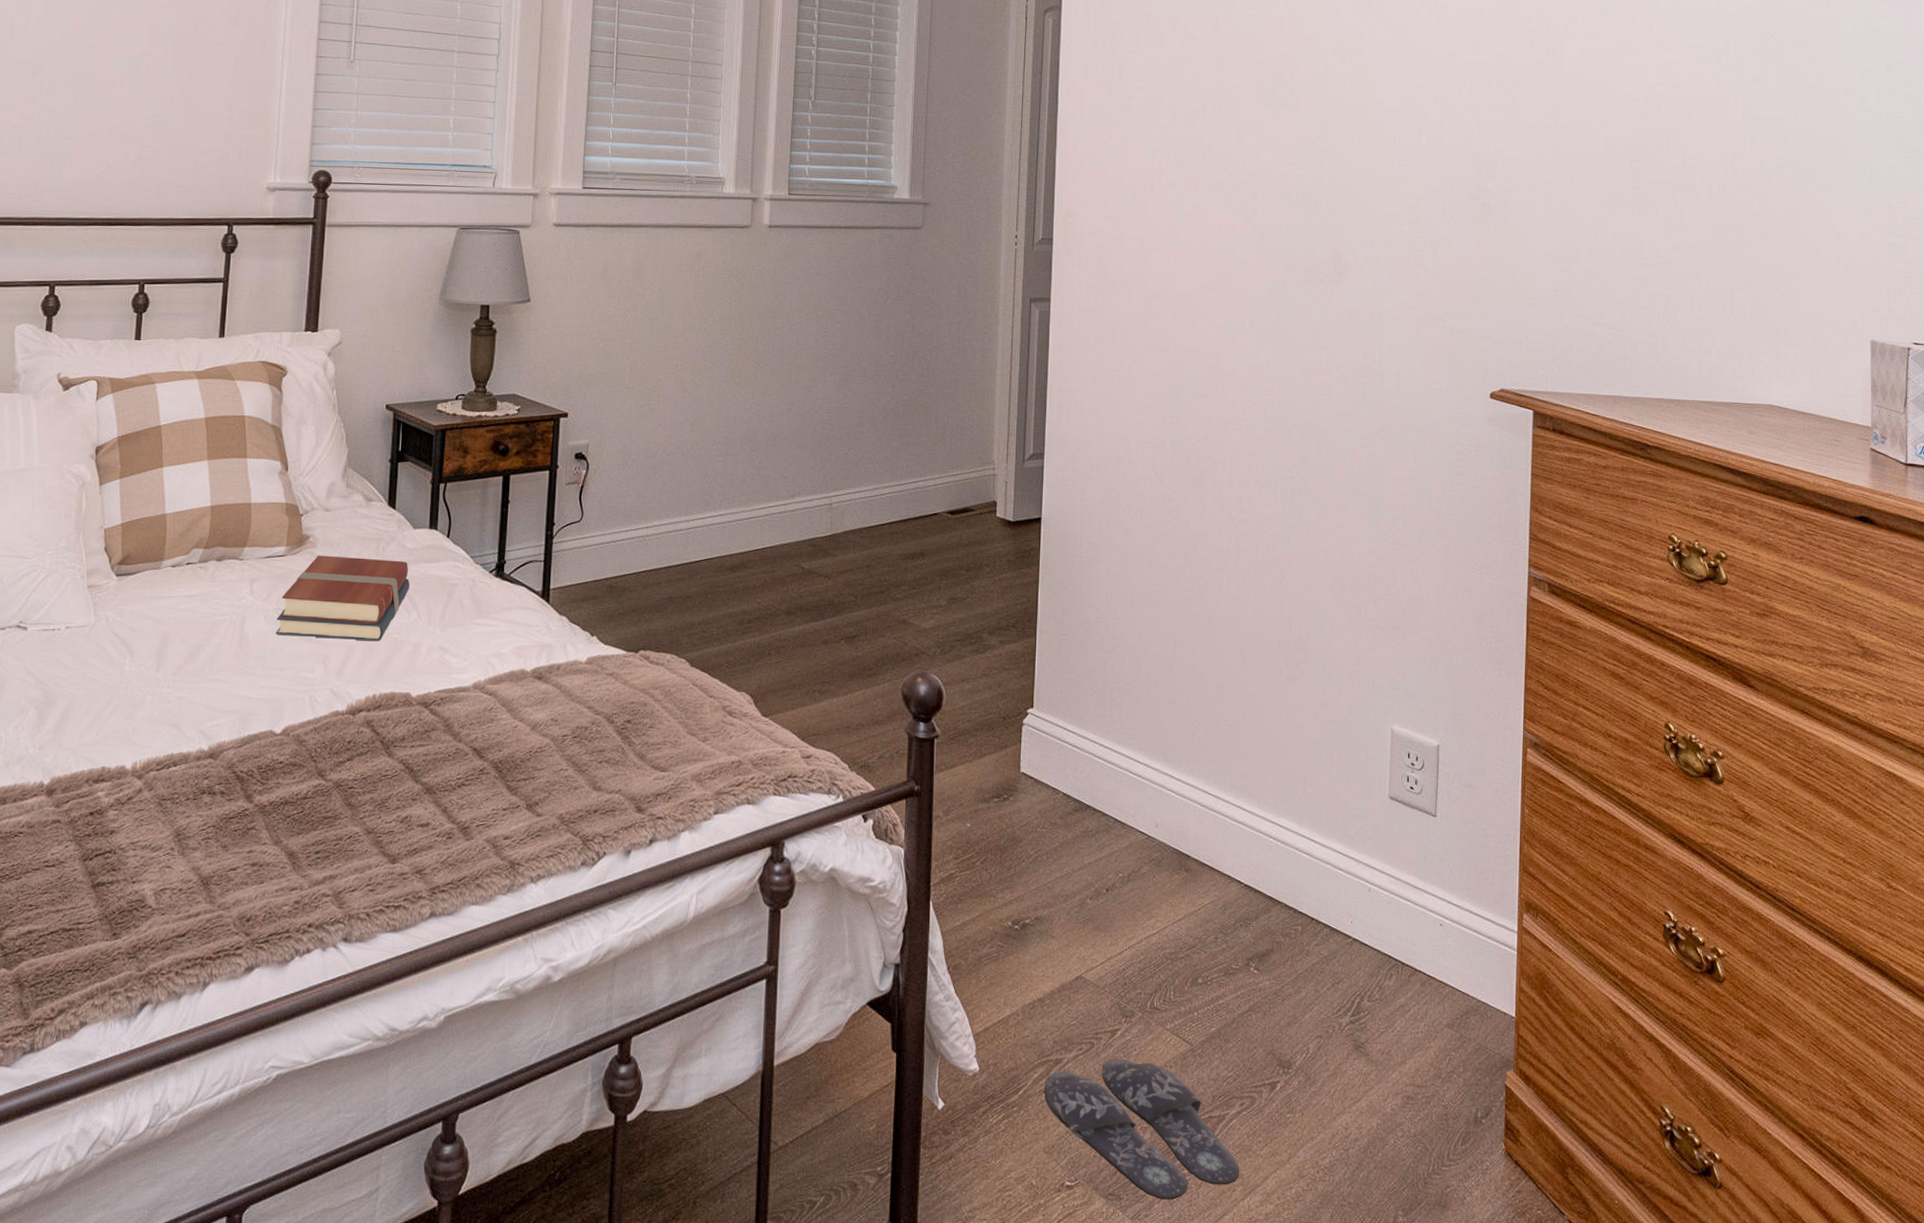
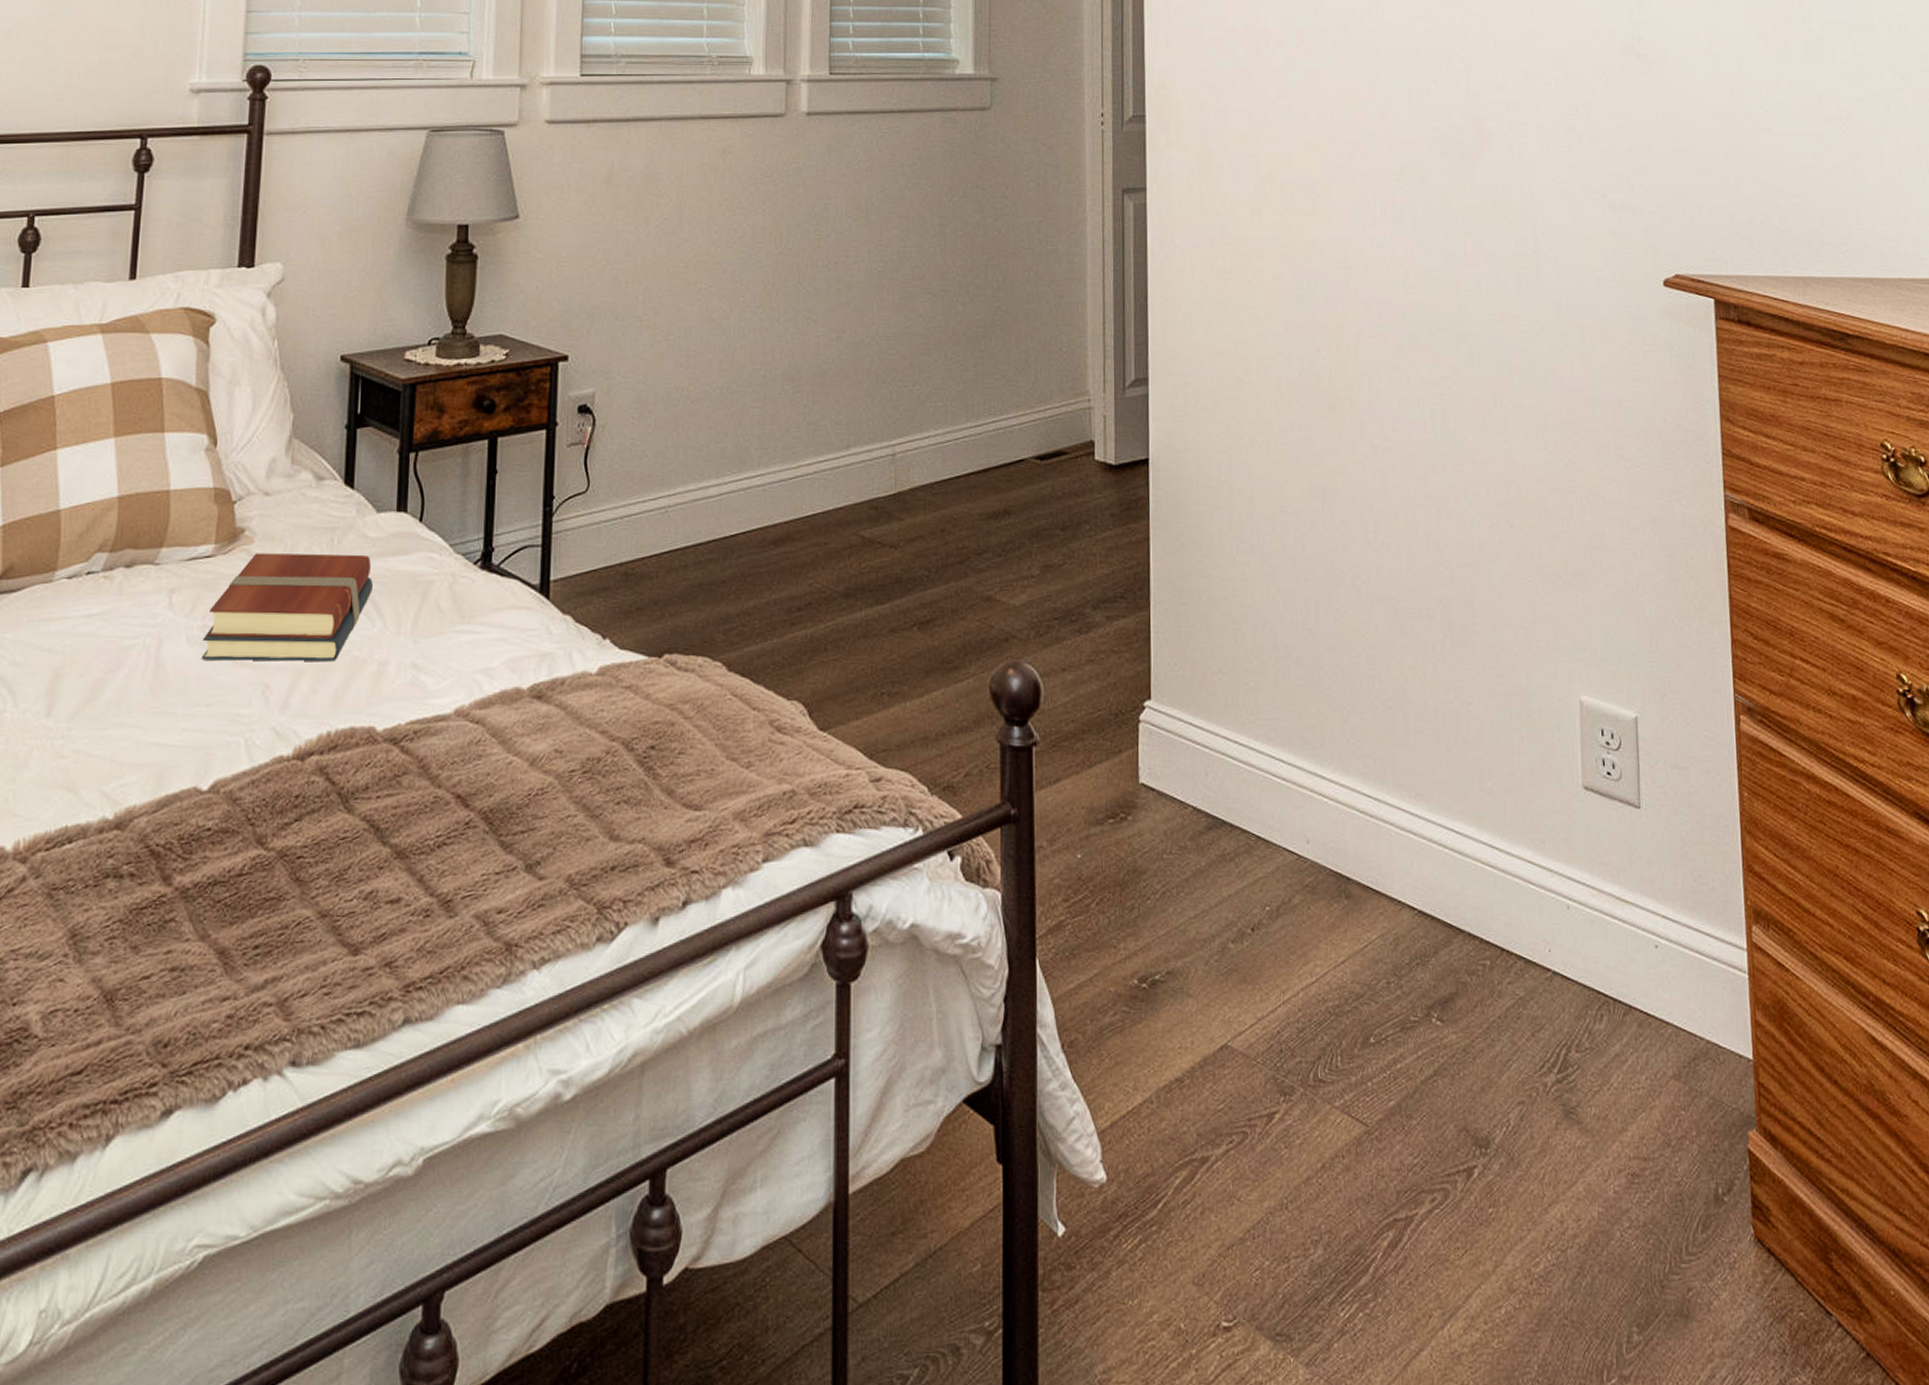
slippers: present [1044,1058,1239,1200] -> none [1189,1150,1435,1336]

